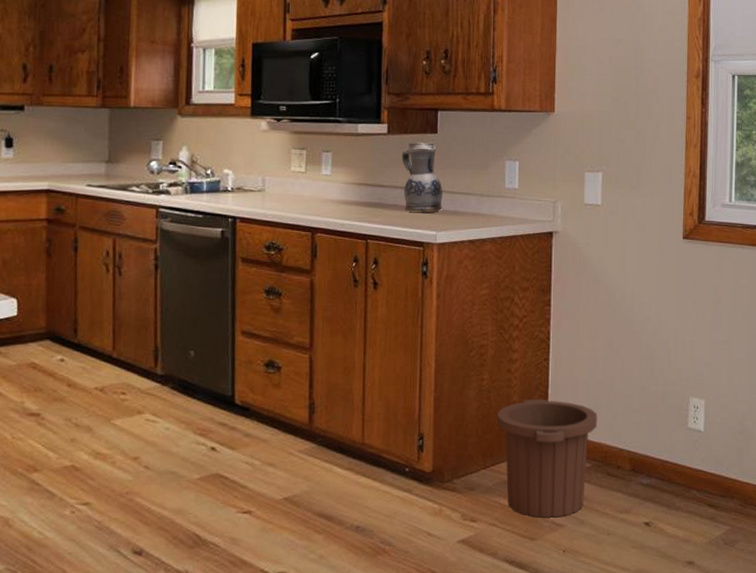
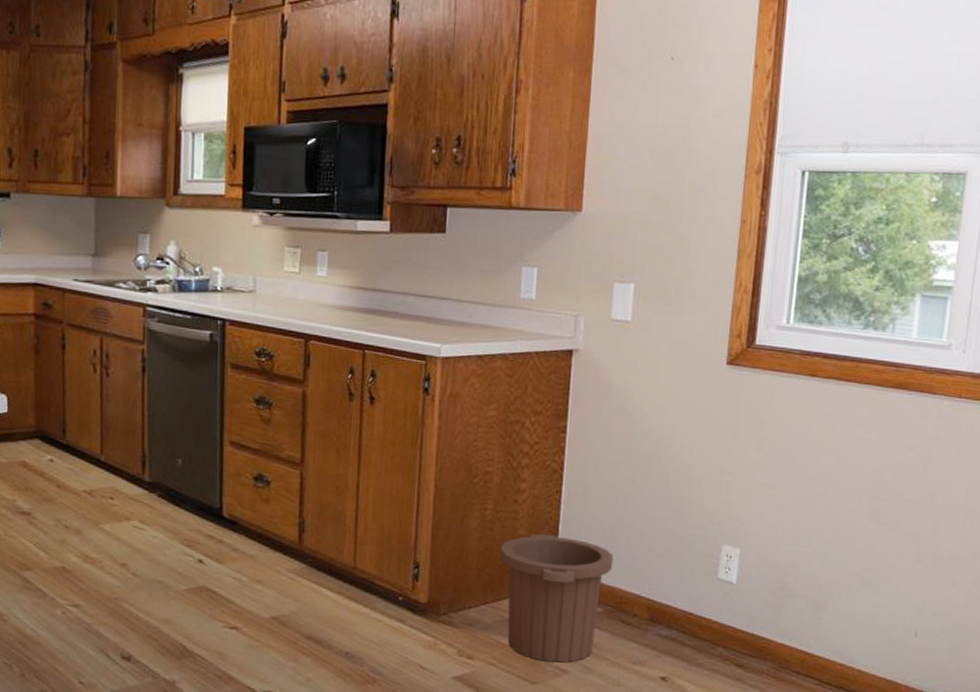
ceramic jug: present [401,142,443,213] -> none [404,242,450,323]

